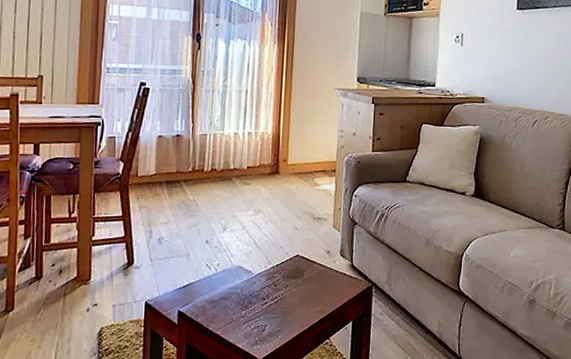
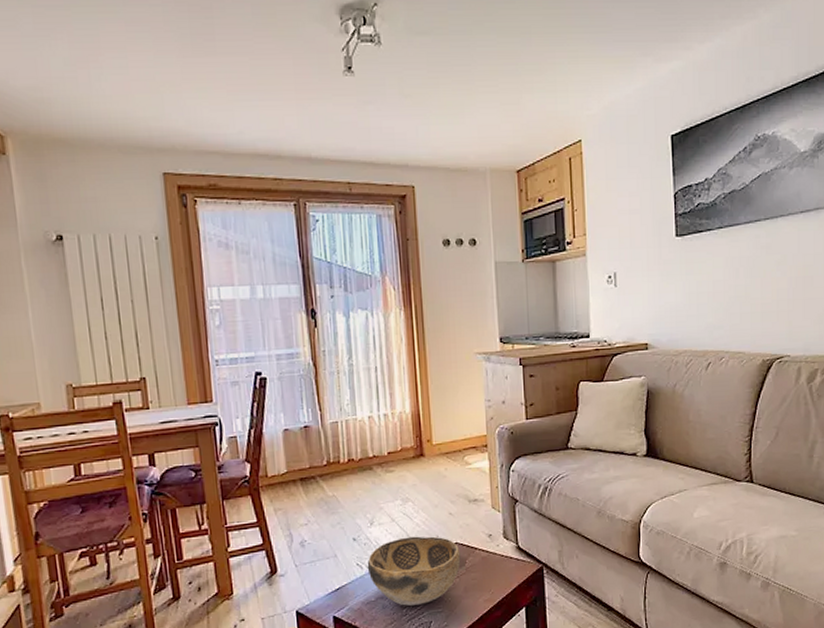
decorative bowl: none [215,245,300,309] -> present [367,536,461,606]

